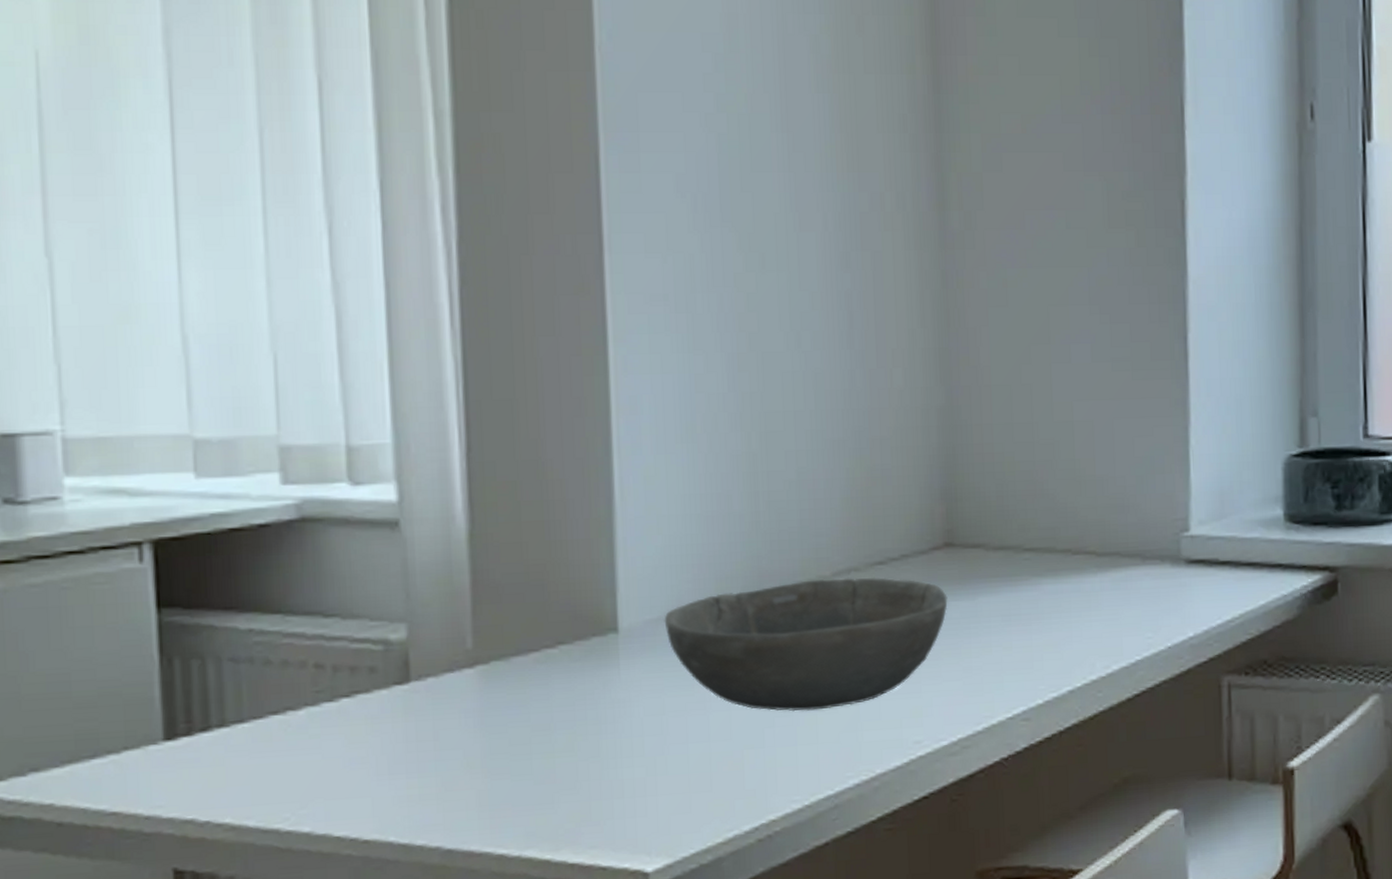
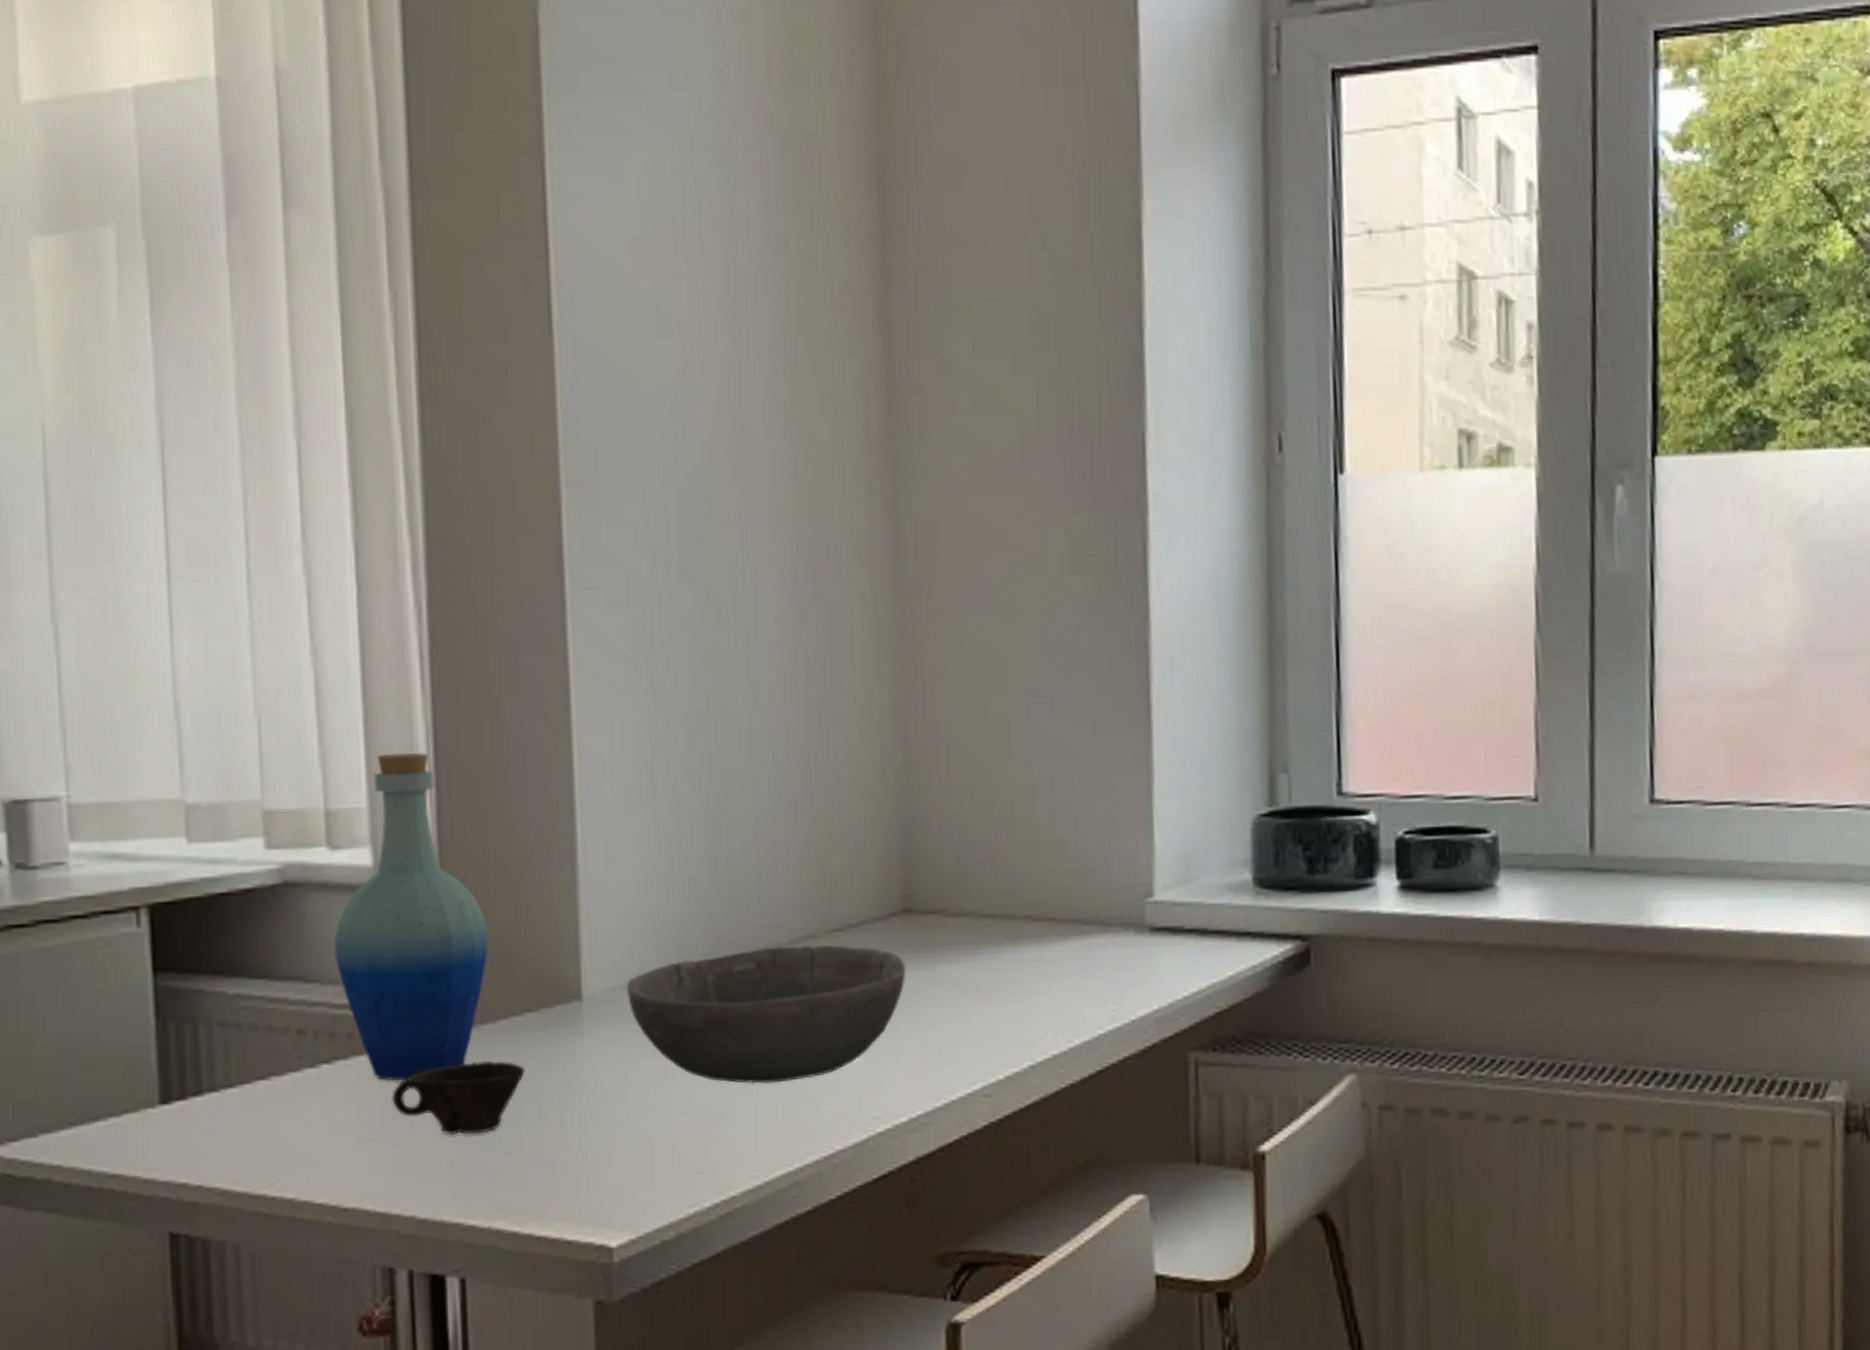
bottle: none [355,390,521,714] -> present [334,753,489,1081]
cup: none [417,692,558,766] -> present [392,1061,525,1135]

